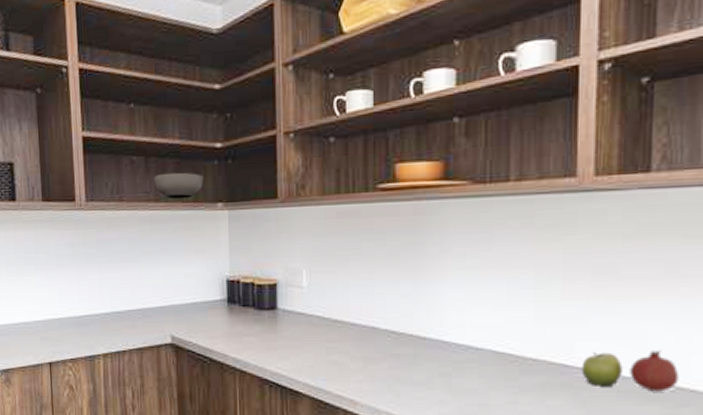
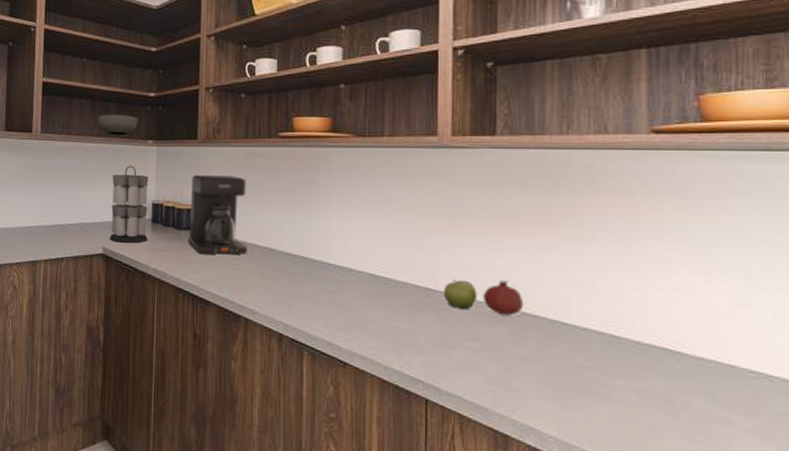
spice rack: none [176,235,224,329] -> present [109,165,149,243]
coffee maker: none [271,241,344,337] -> present [187,174,247,255]

